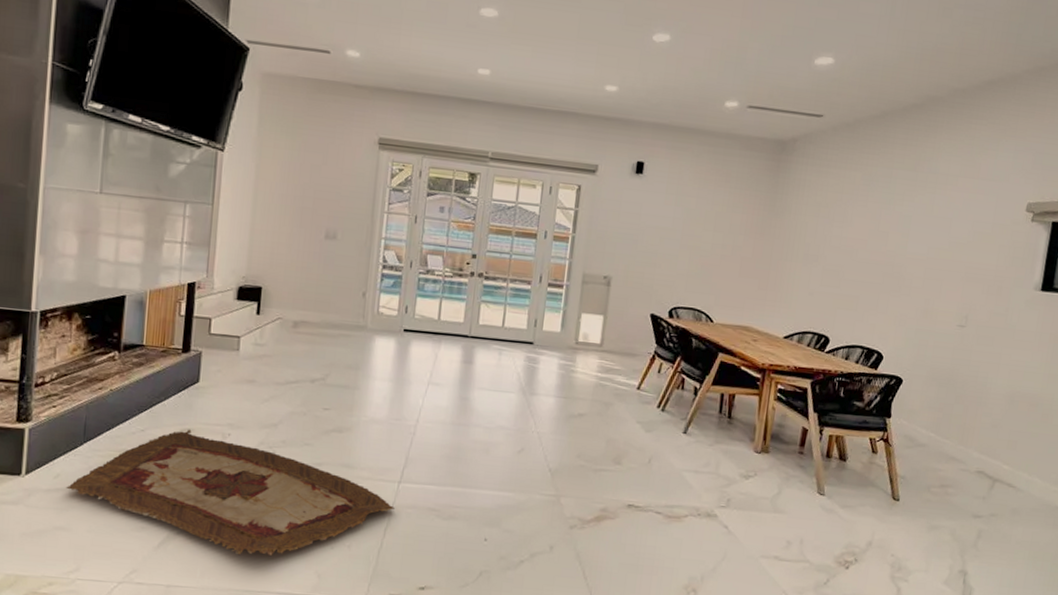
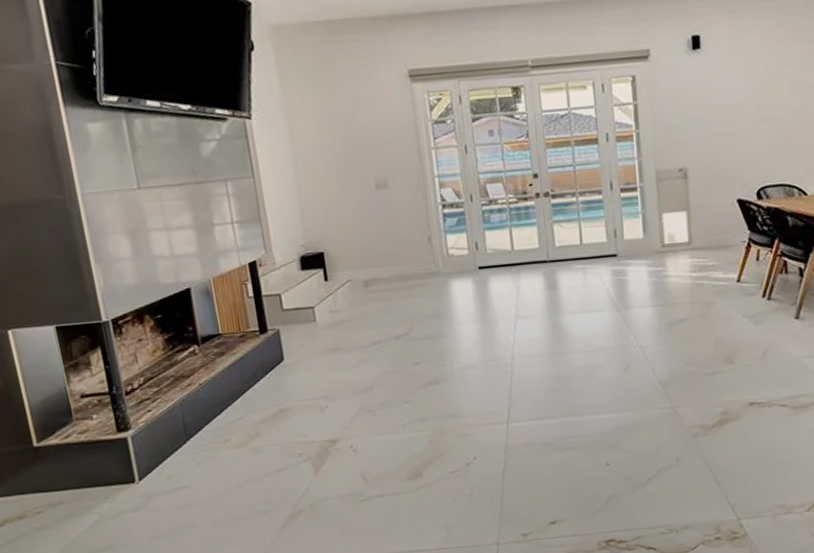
area rug: present [66,429,395,556] -> none [181,408,508,522]

